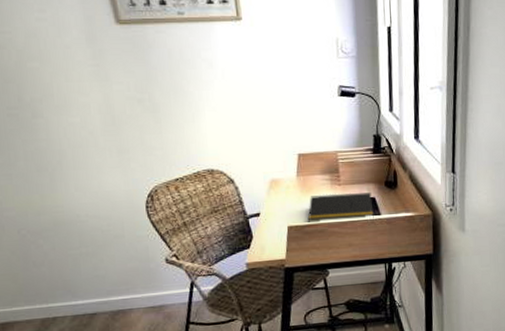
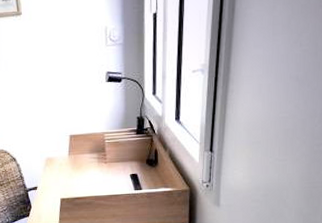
notepad: present [307,192,374,224] -> none [77,169,136,196]

